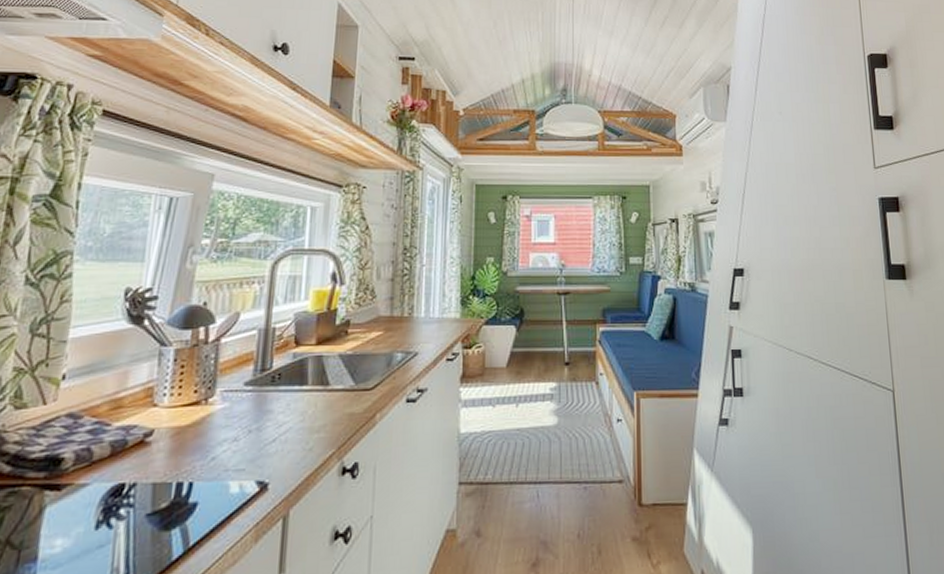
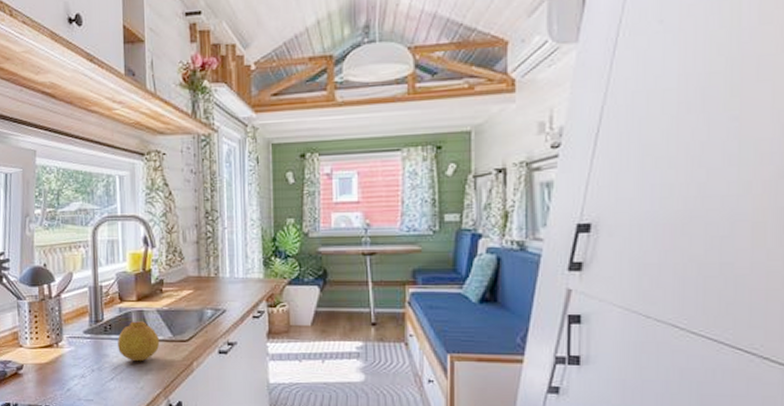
fruit: none [286,368,339,417] -> present [118,321,160,362]

